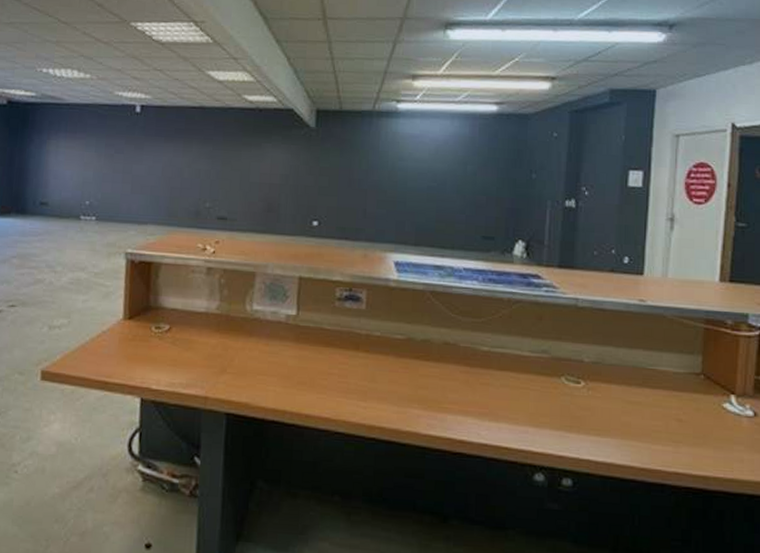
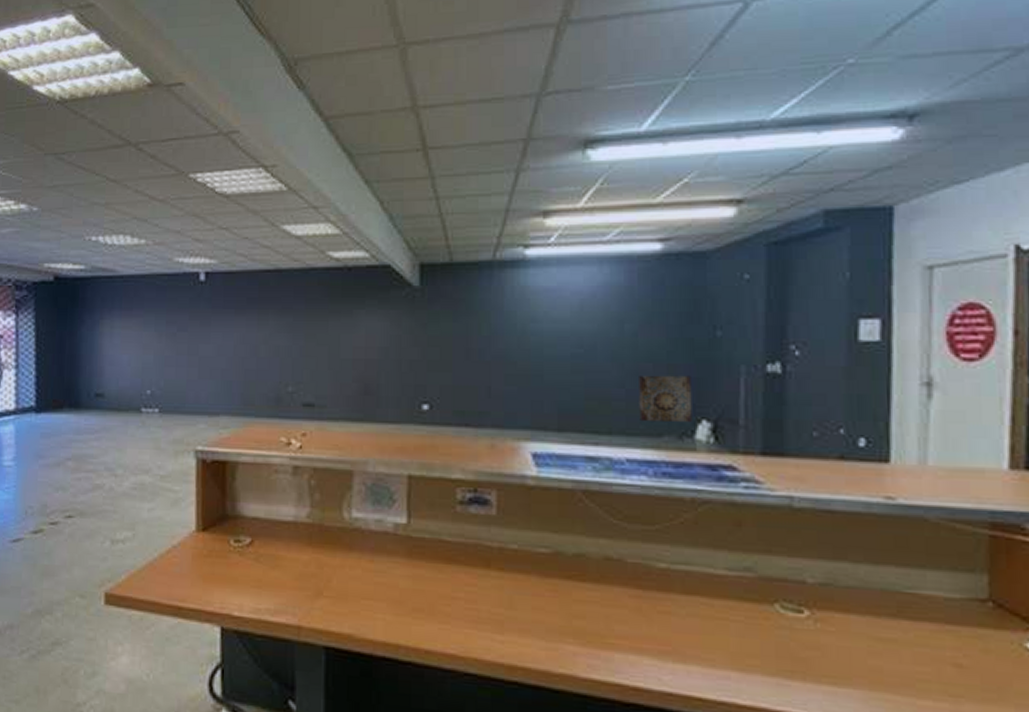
wall art: none [474,205,513,242] -> present [639,375,692,423]

